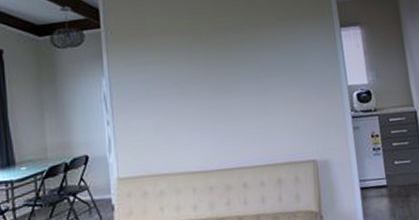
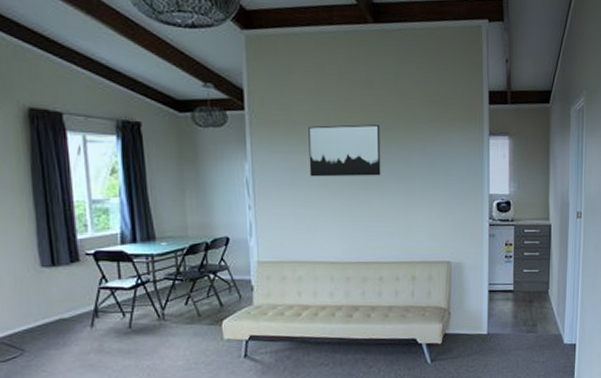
wall art: none [162,28,237,86] -> present [308,124,381,177]

